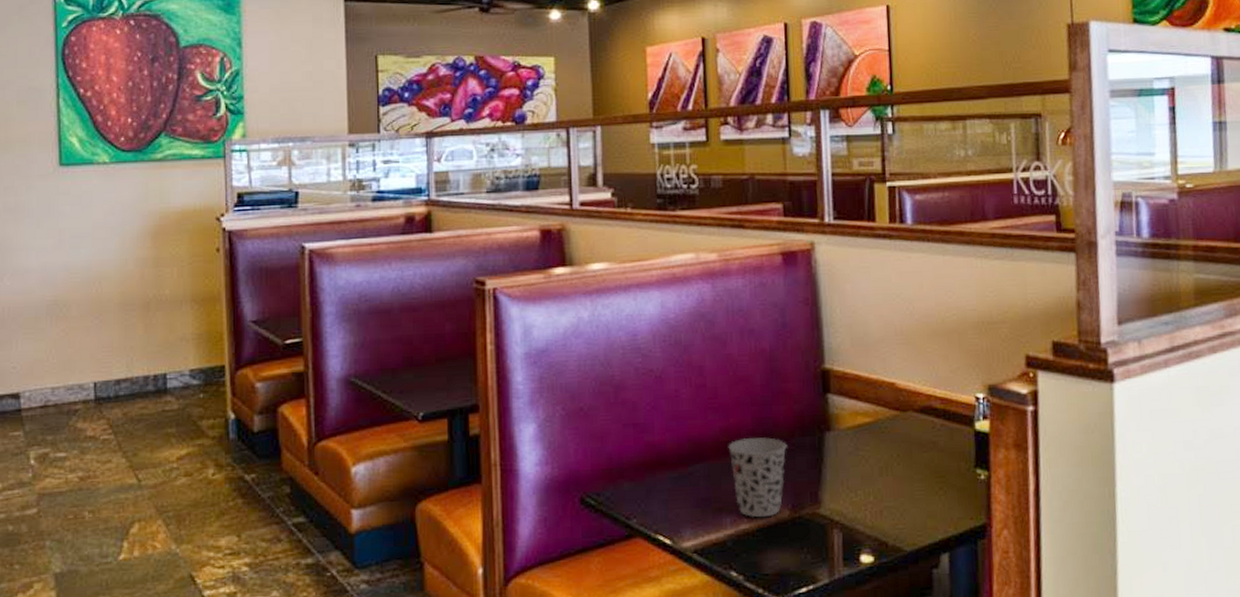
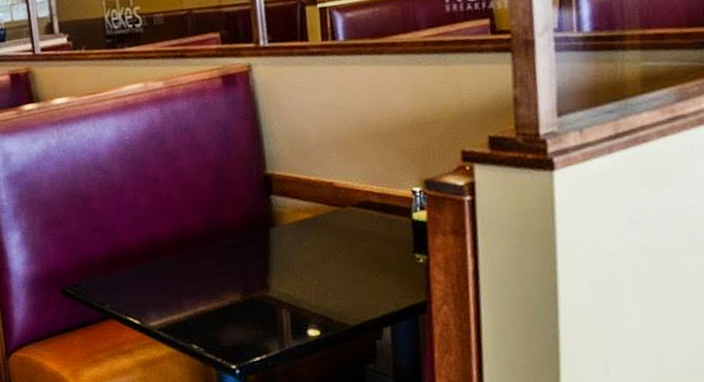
cup: present [728,437,787,518] -> none [183,234,236,302]

